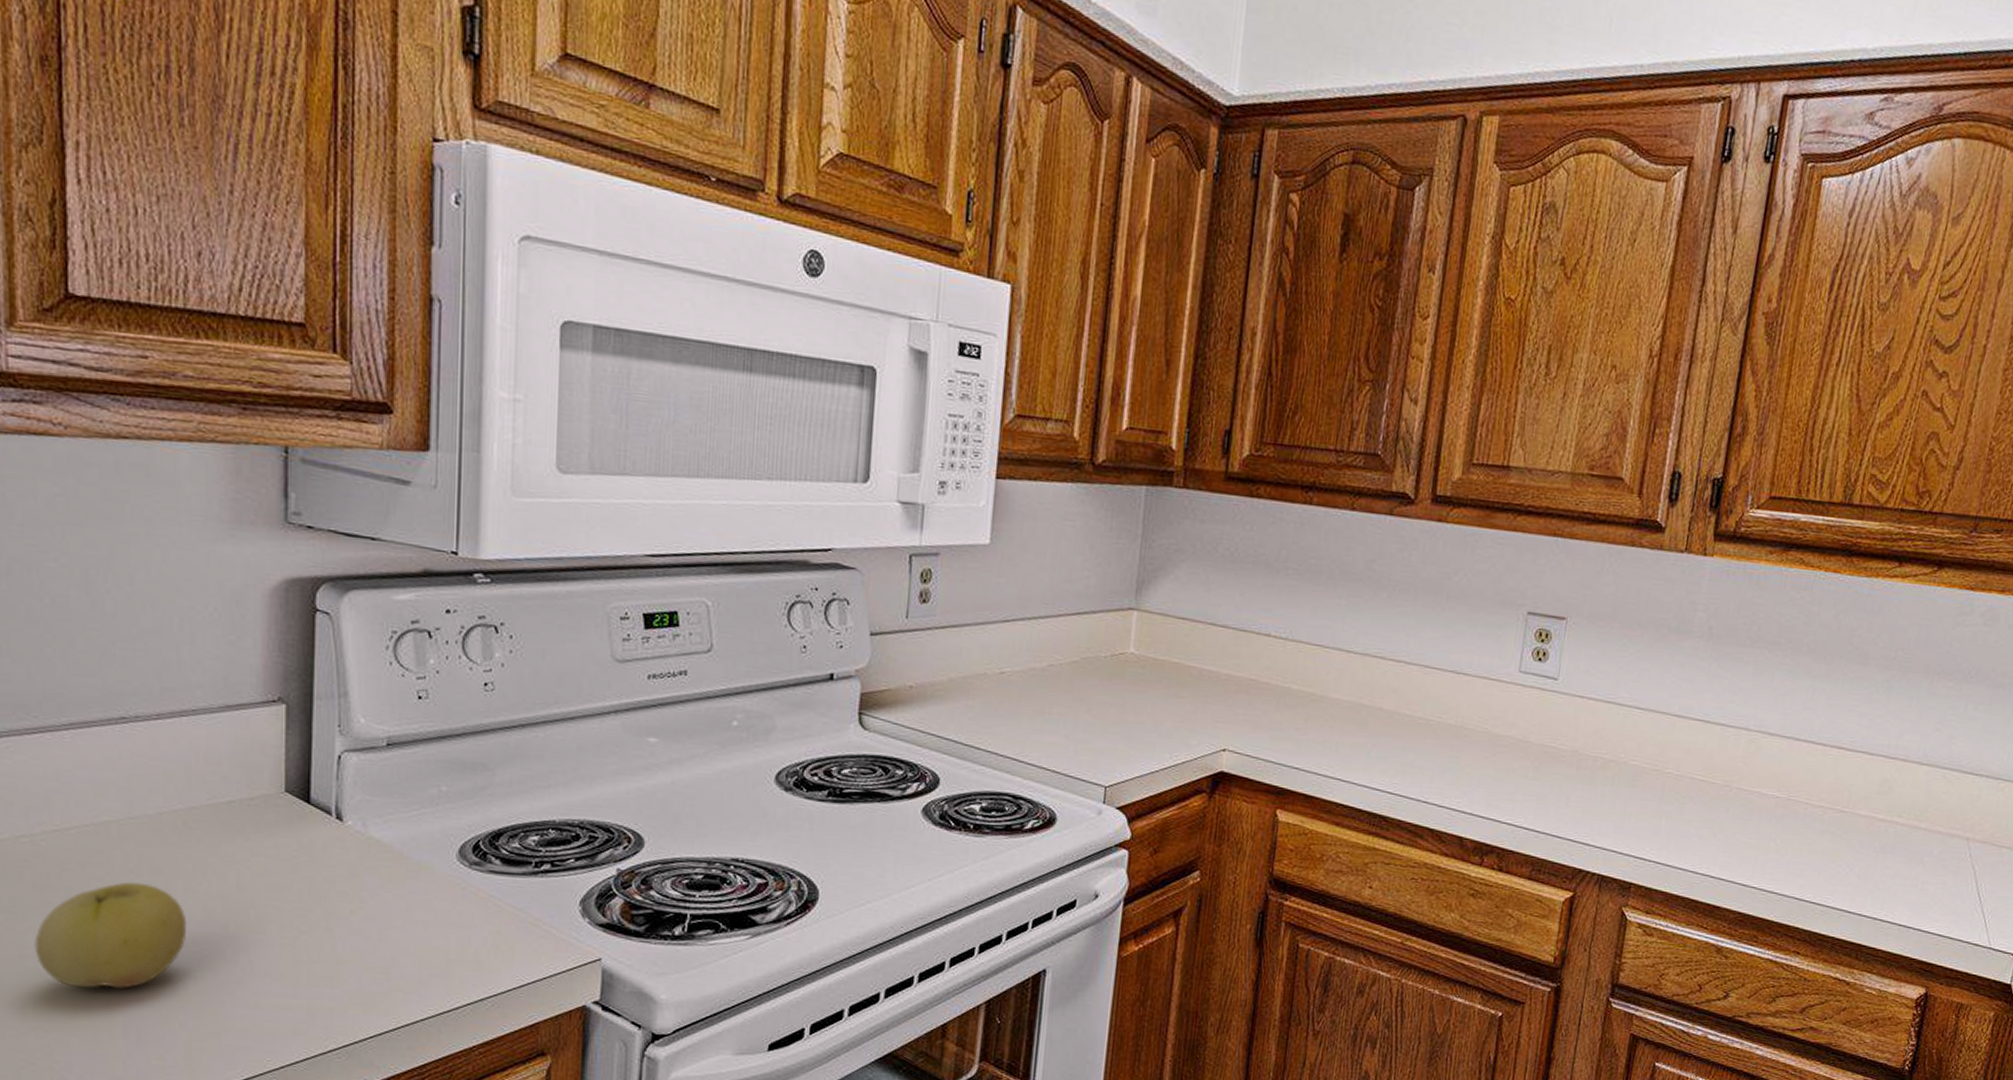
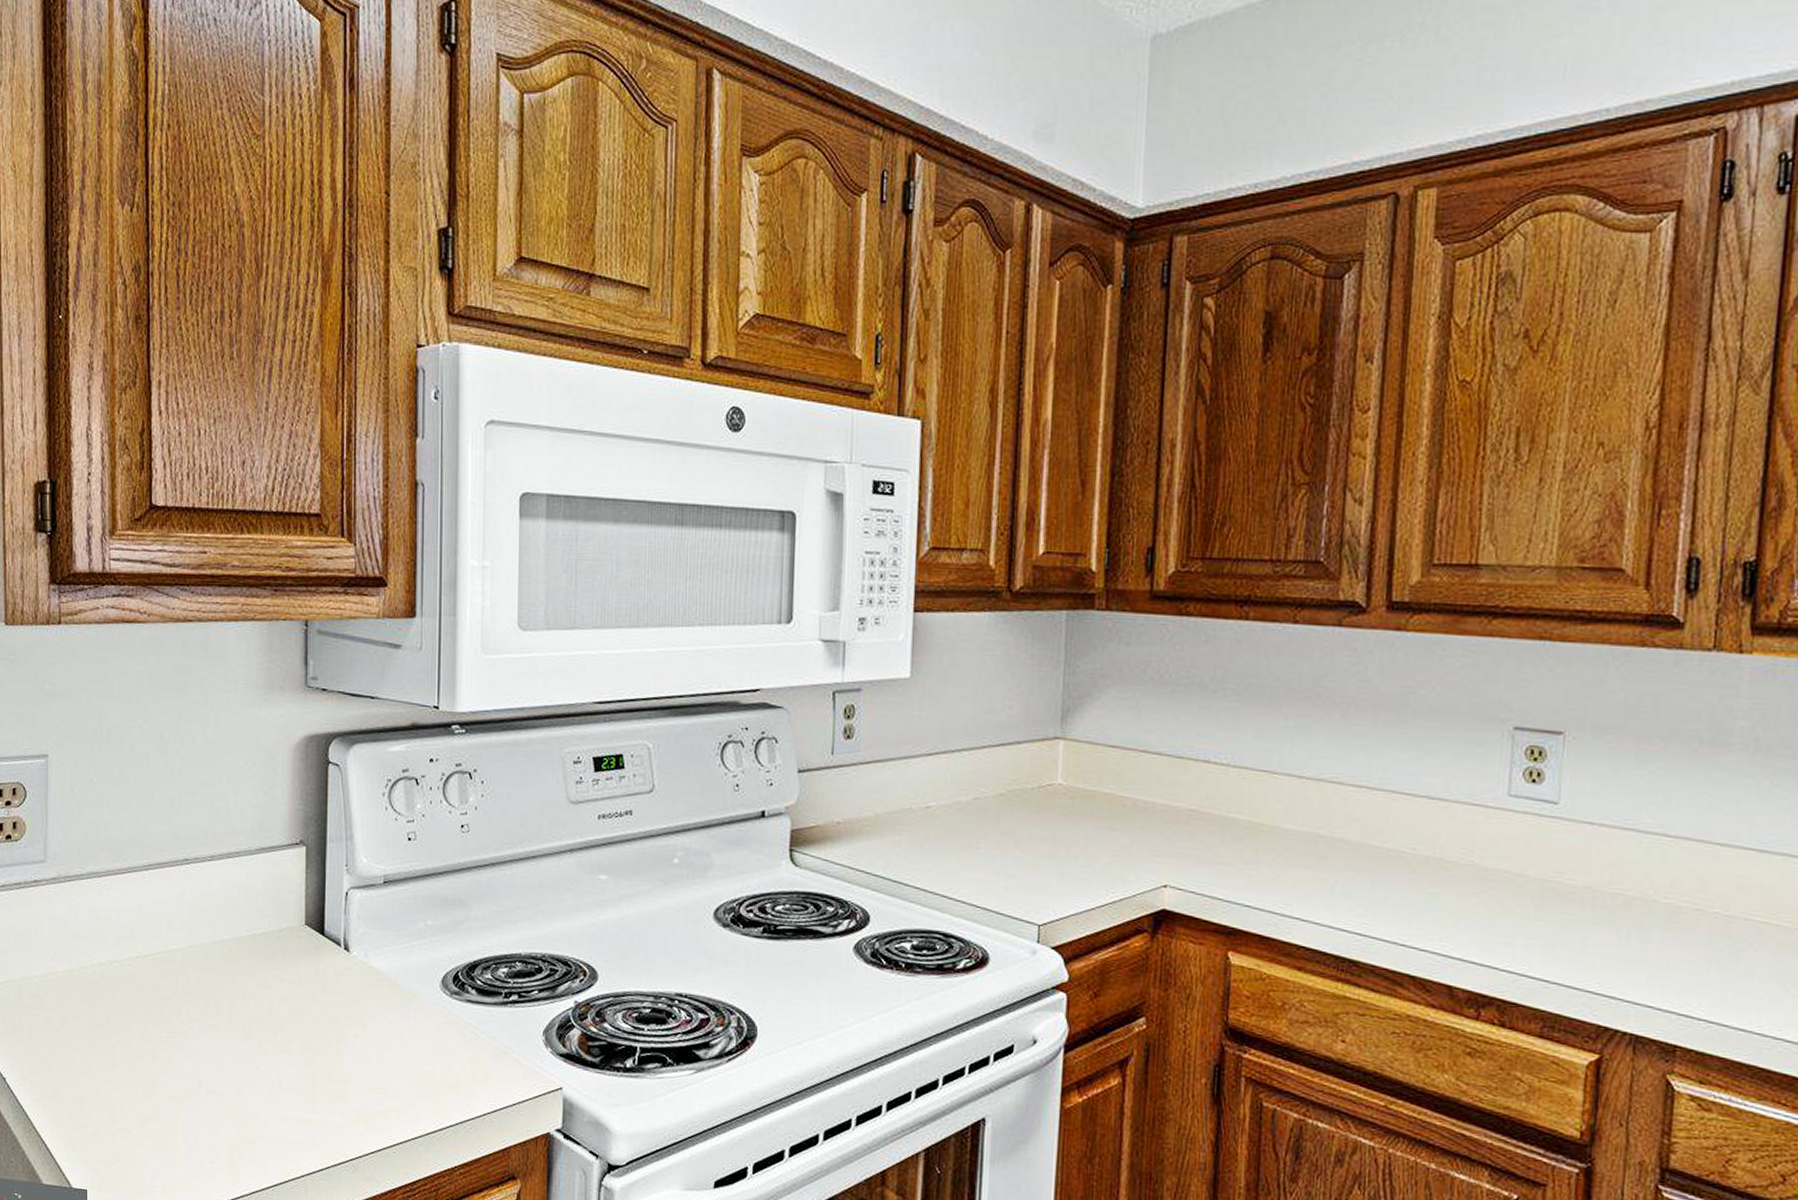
apple: present [34,882,187,989] -> none [122,1002,232,1098]

